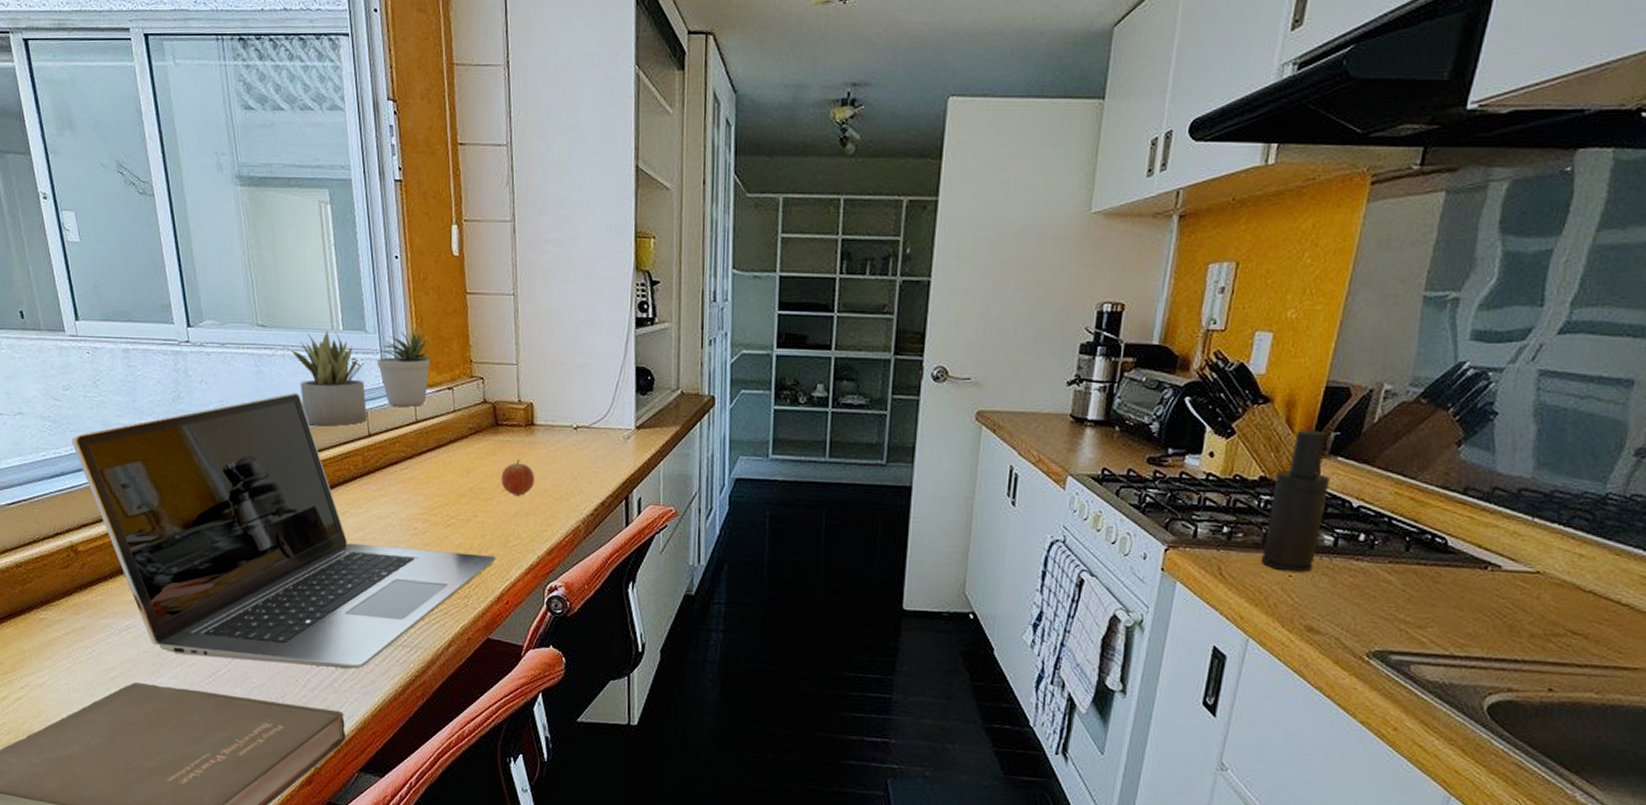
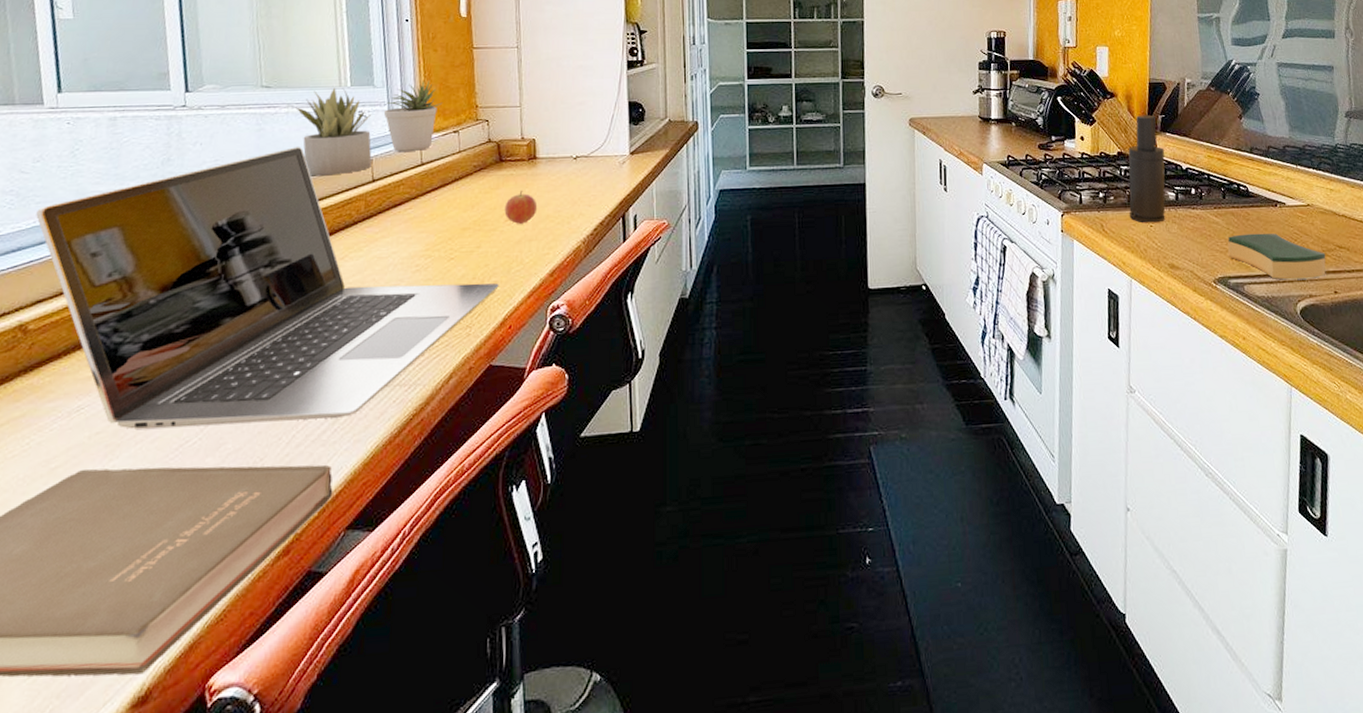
sponge: none [1396,600,1548,668] -> present [1227,233,1326,280]

